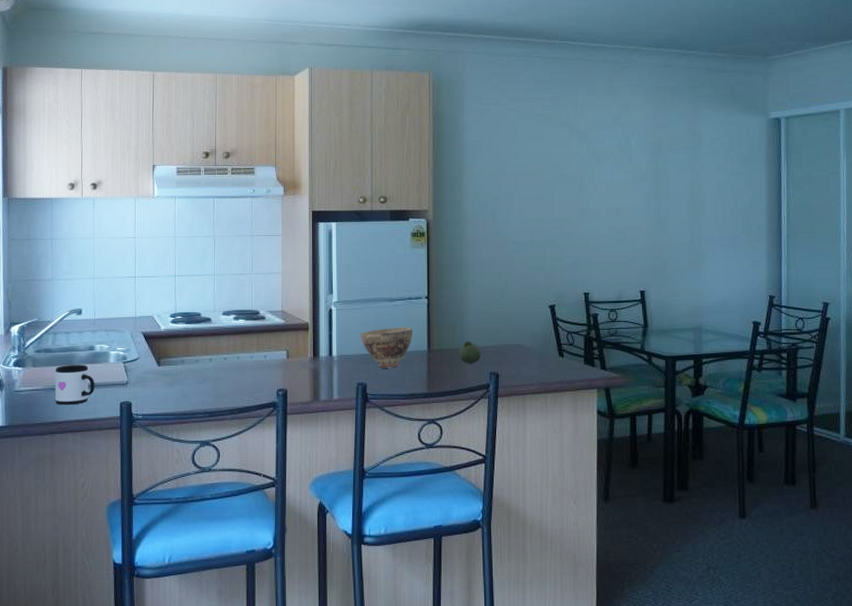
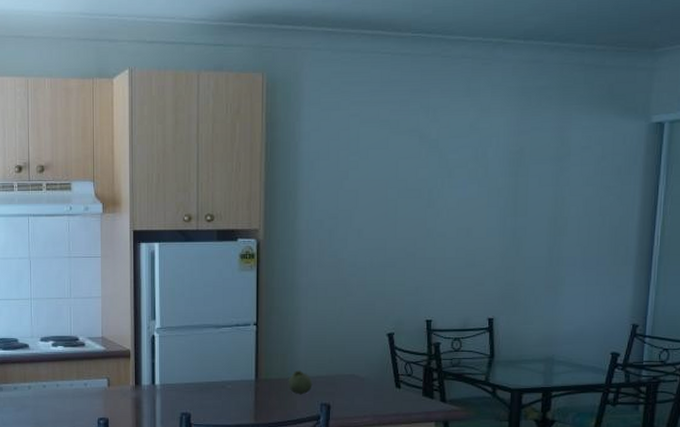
bowl: present [360,327,414,368] -> none [185,355,241,398]

